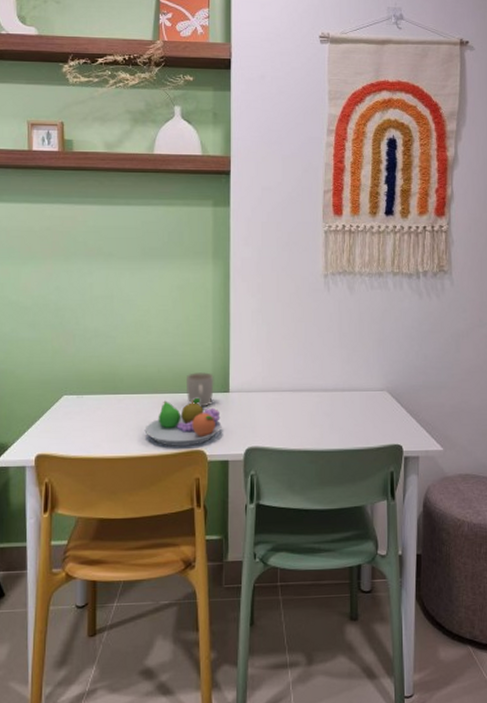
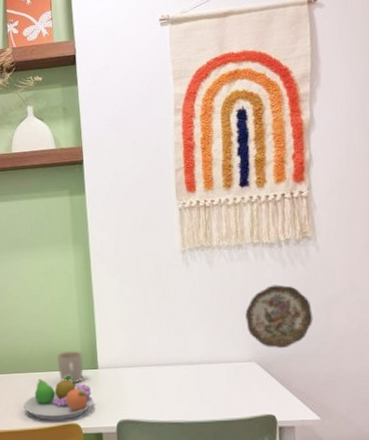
decorative plate: none [381,315,444,379] -> present [245,284,313,349]

